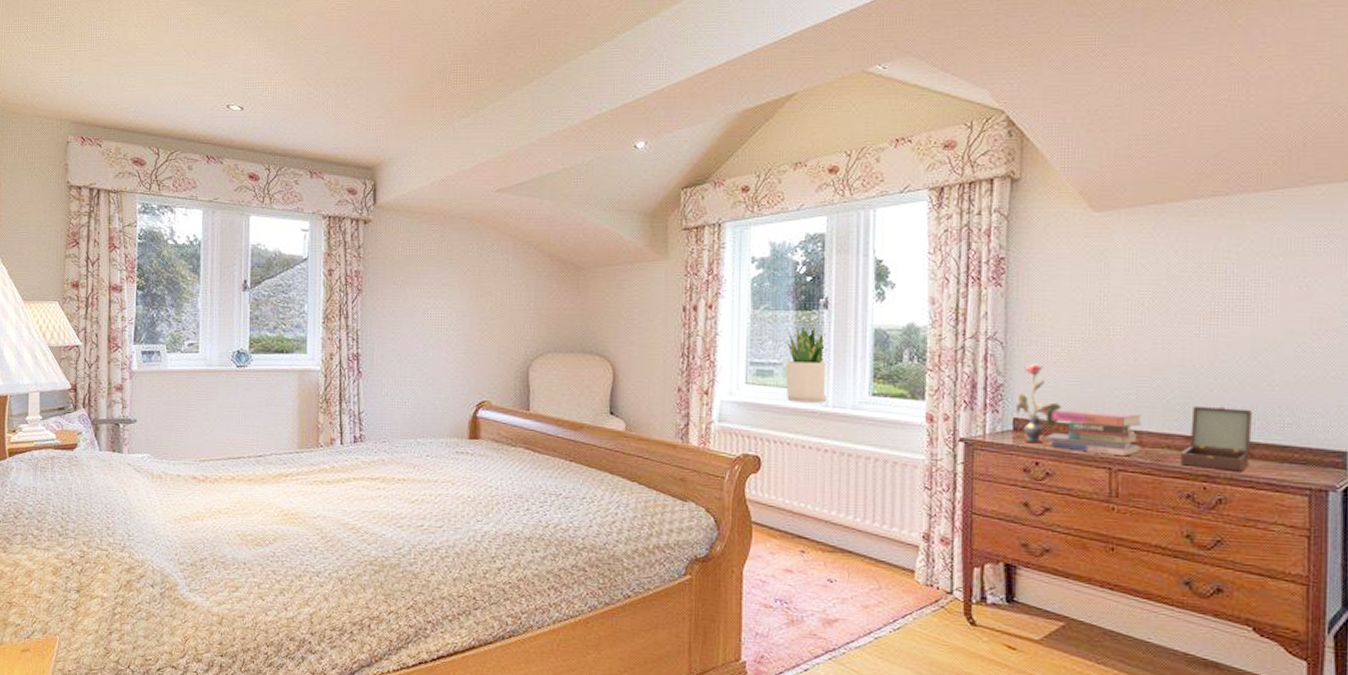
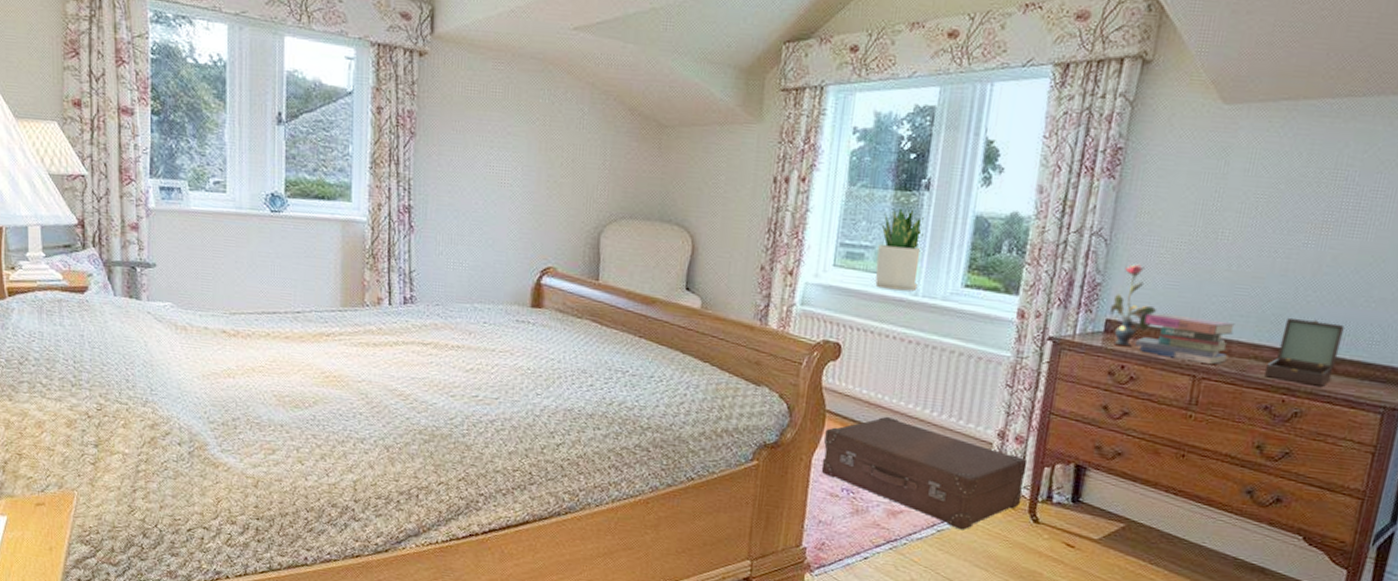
suitcase: none [753,524,956,637] -> present [821,416,1028,530]

